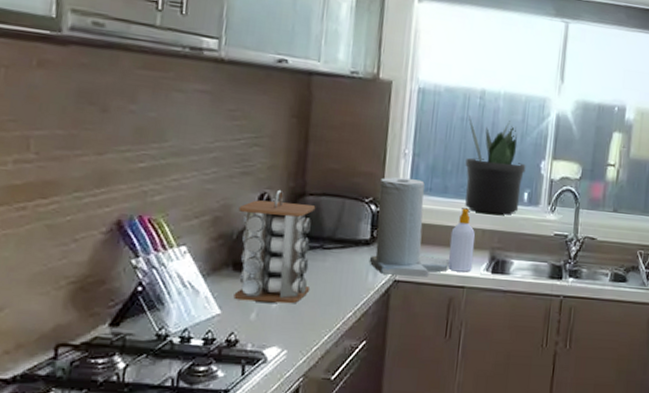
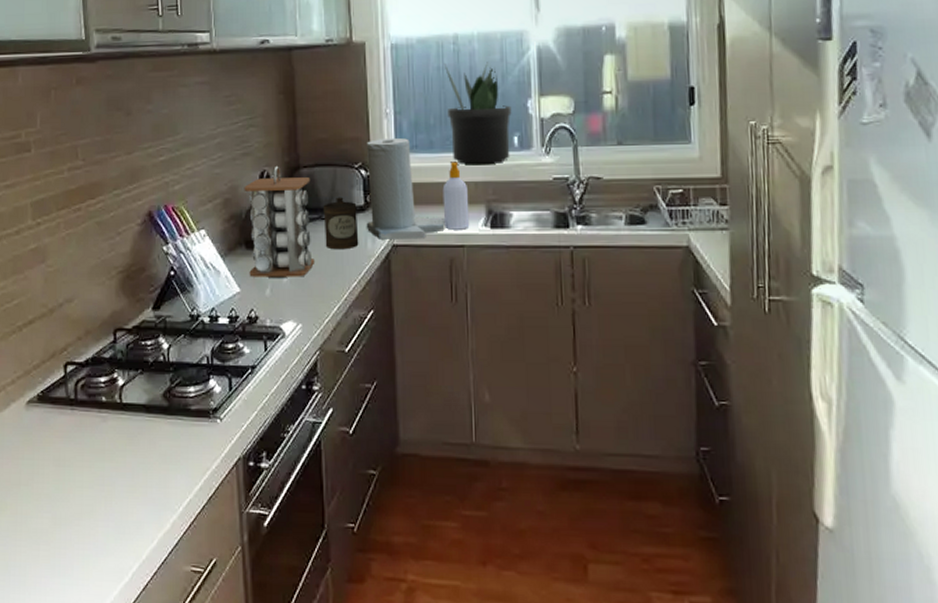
canister: none [323,228,362,281] -> present [323,197,359,250]

